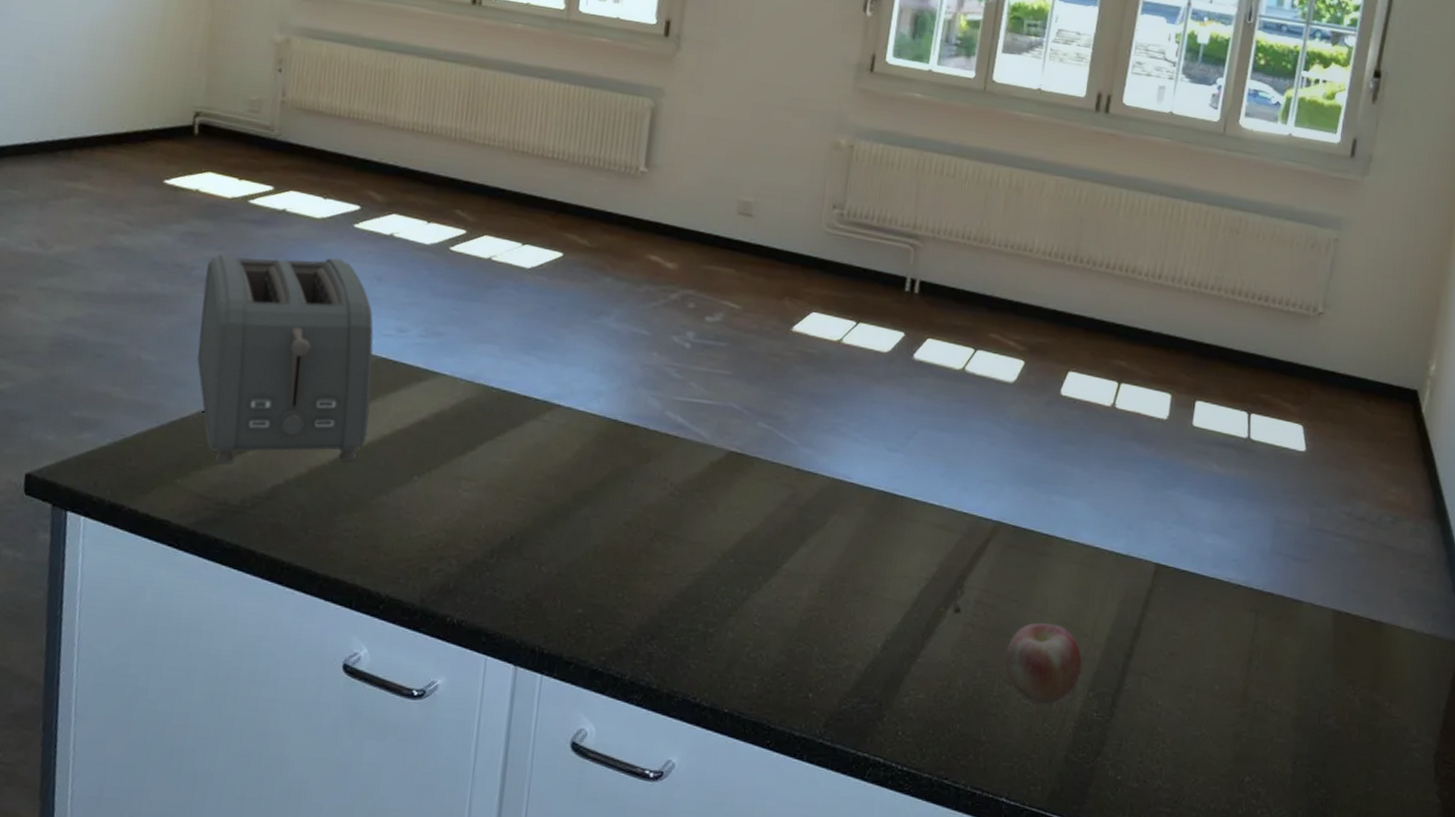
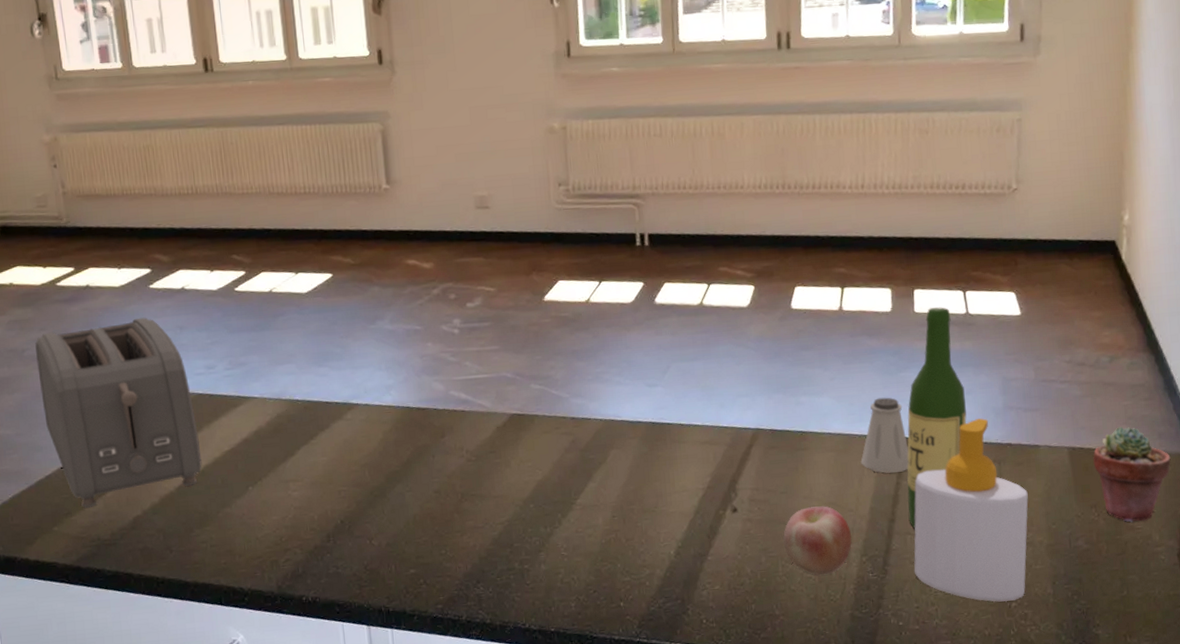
saltshaker: none [1106,513,1162,602] -> present [860,397,909,473]
soap bottle: none [1143,558,1282,775] -> present [914,418,1028,602]
wine bottle: none [1147,424,1232,669] -> present [907,307,967,528]
potted succulent: none [1358,597,1442,710] -> present [1093,427,1171,523]

